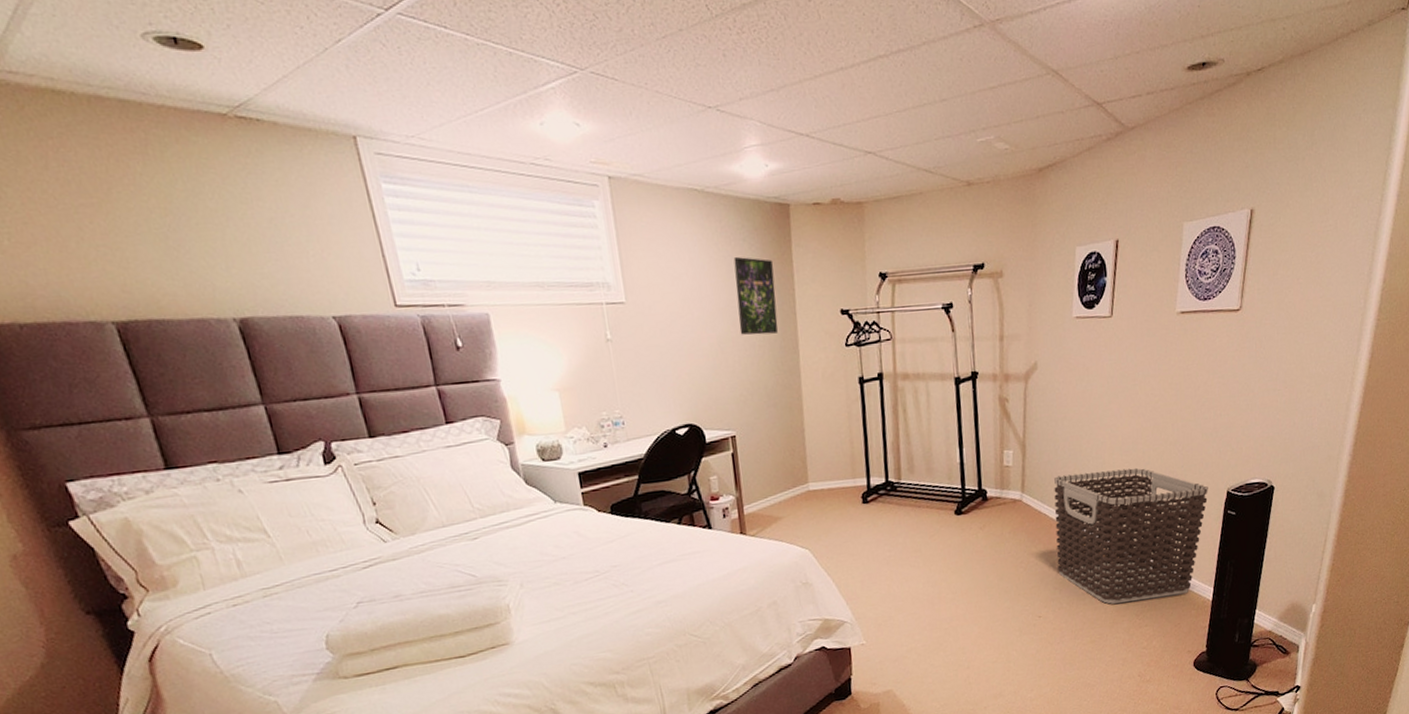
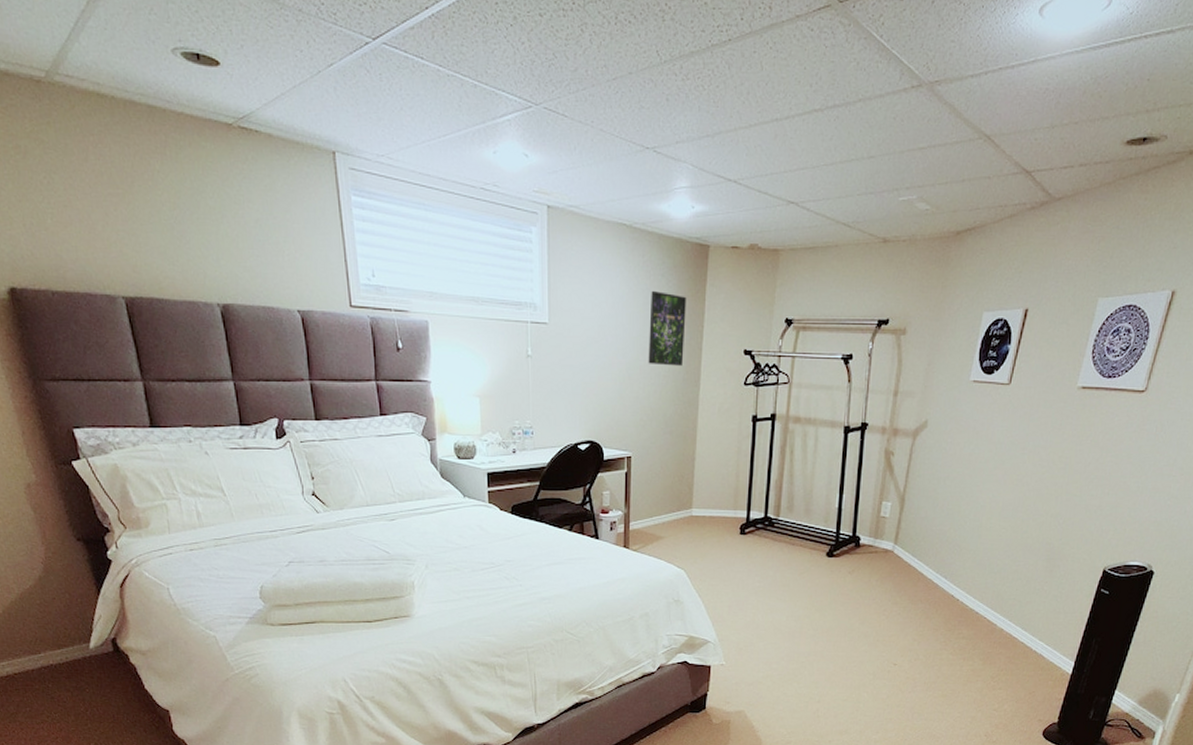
clothes hamper: present [1054,467,1208,605] -> none [919,533,1084,664]

